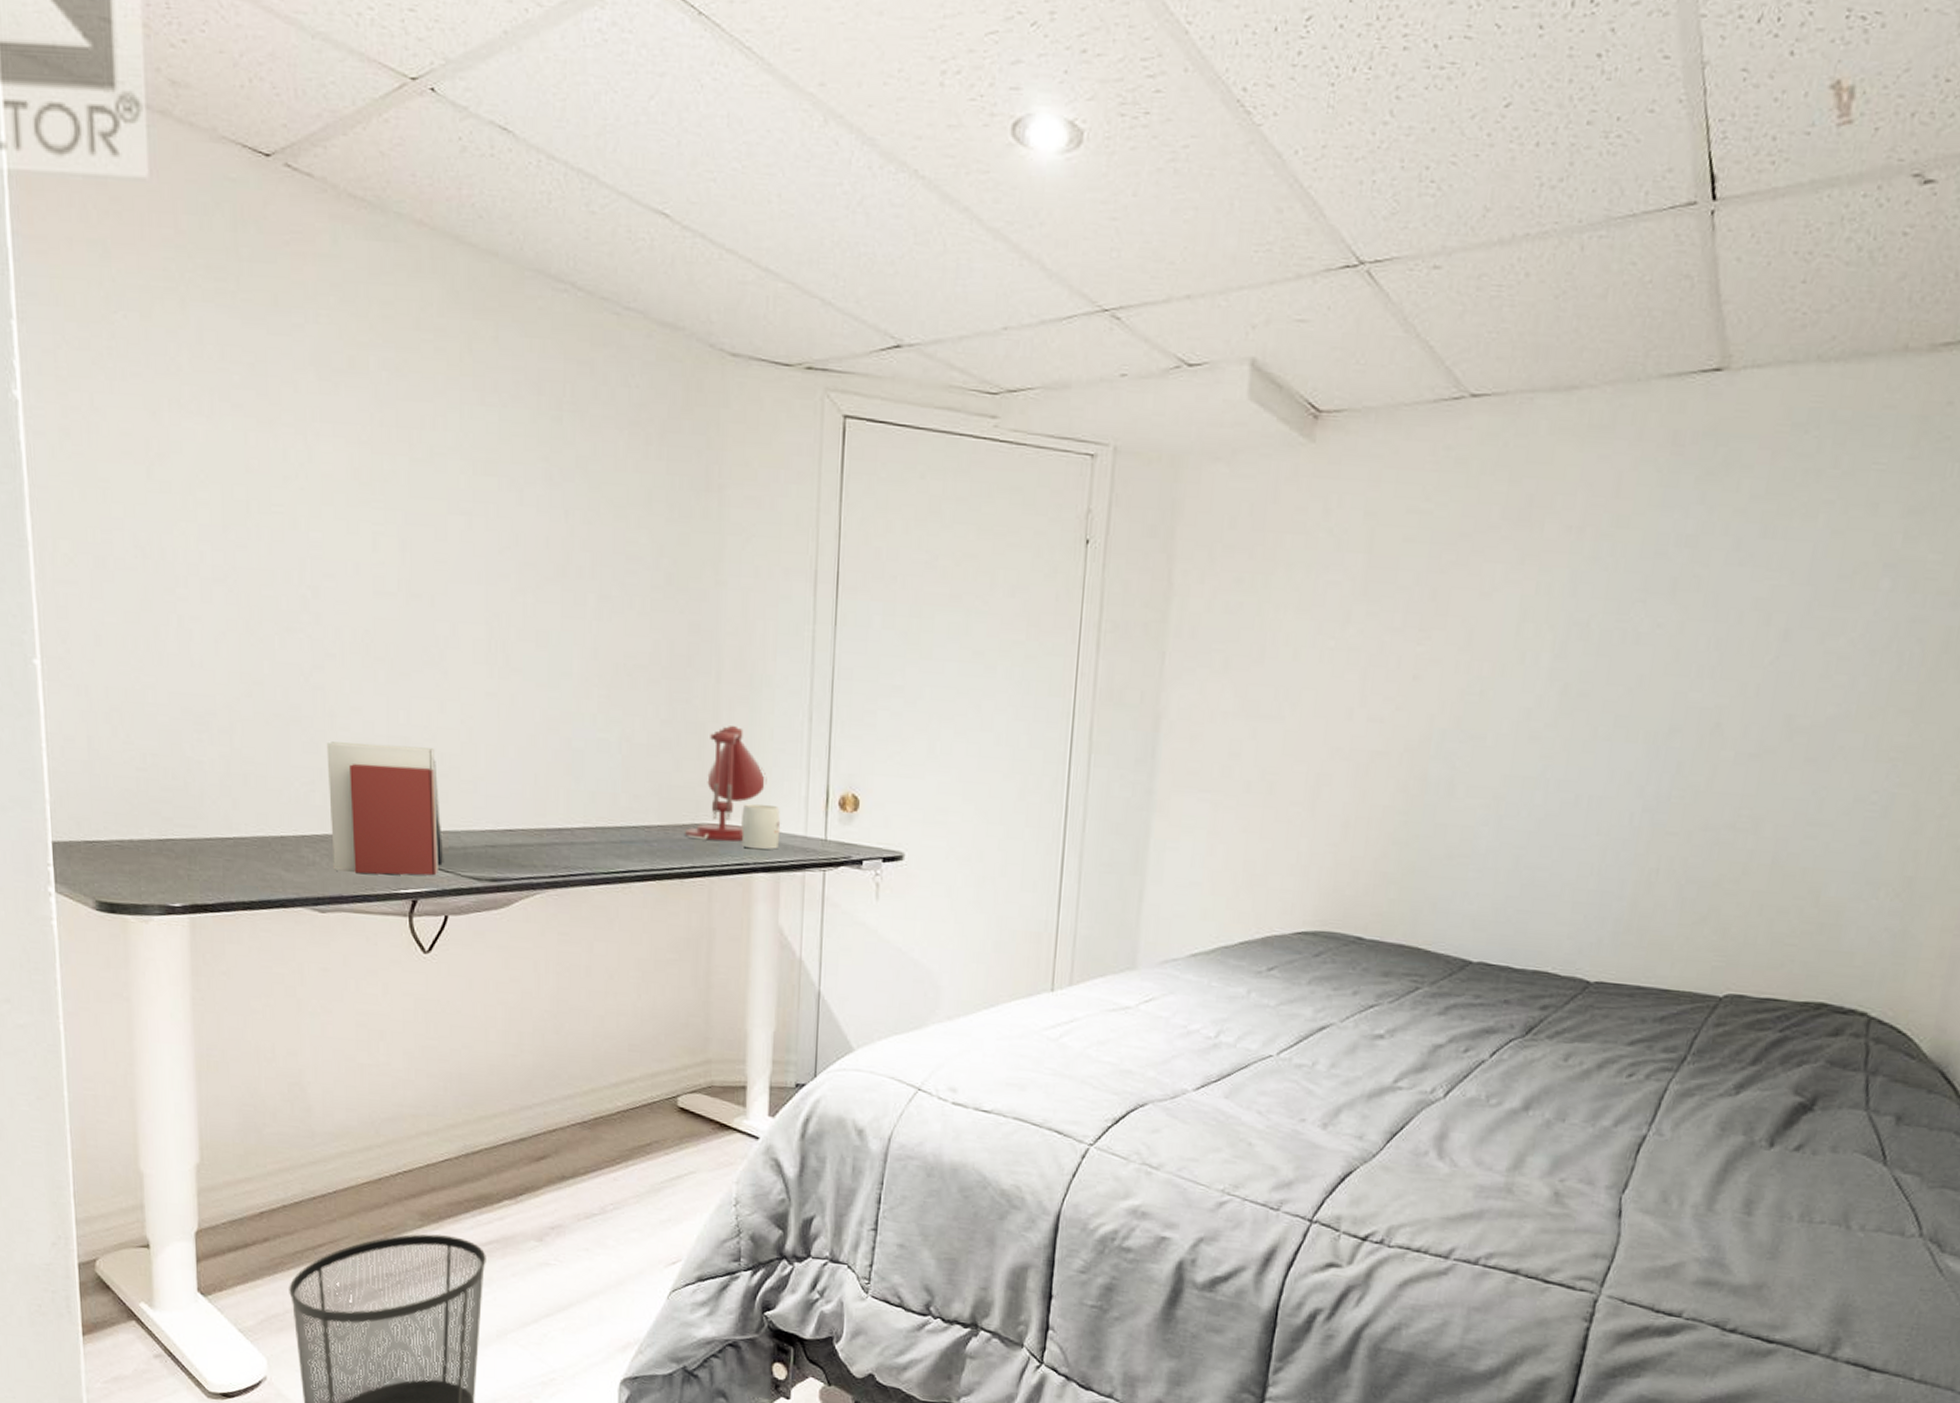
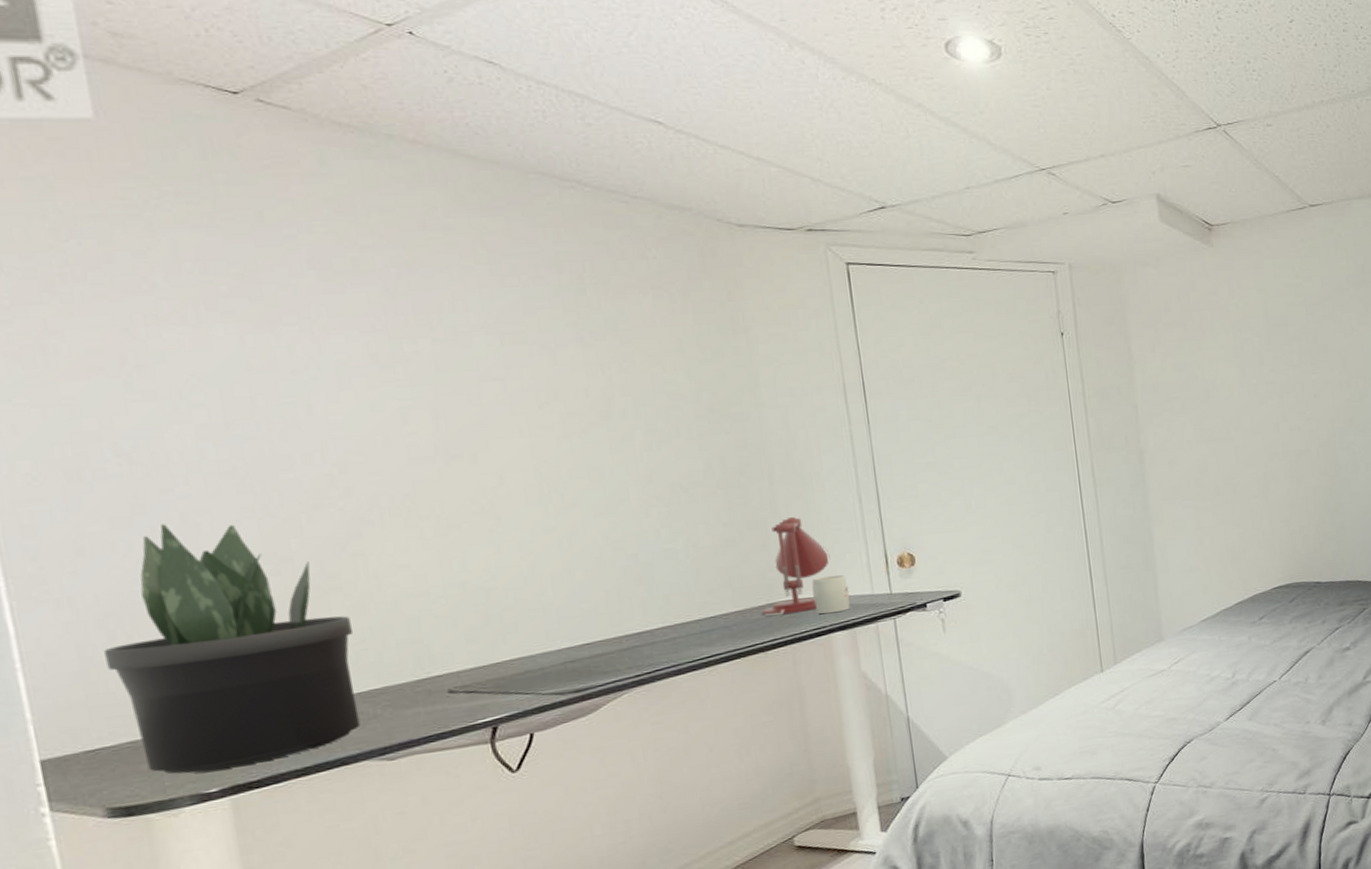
planter: none [108,625,306,887] -> present [104,524,361,774]
books: present [326,741,444,876] -> none [374,587,522,718]

